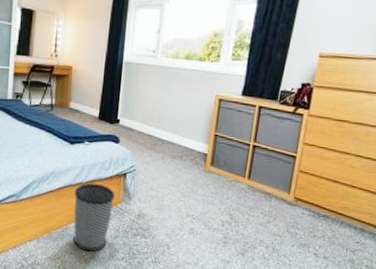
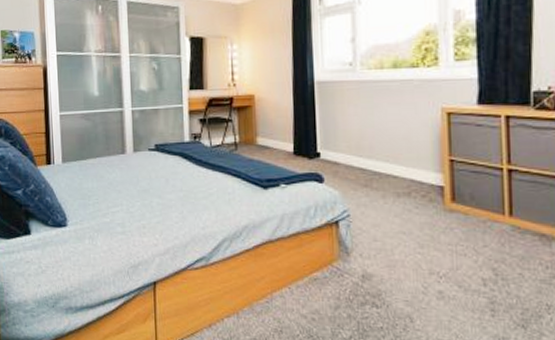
wastebasket: present [73,183,115,252] -> none [275,236,328,329]

